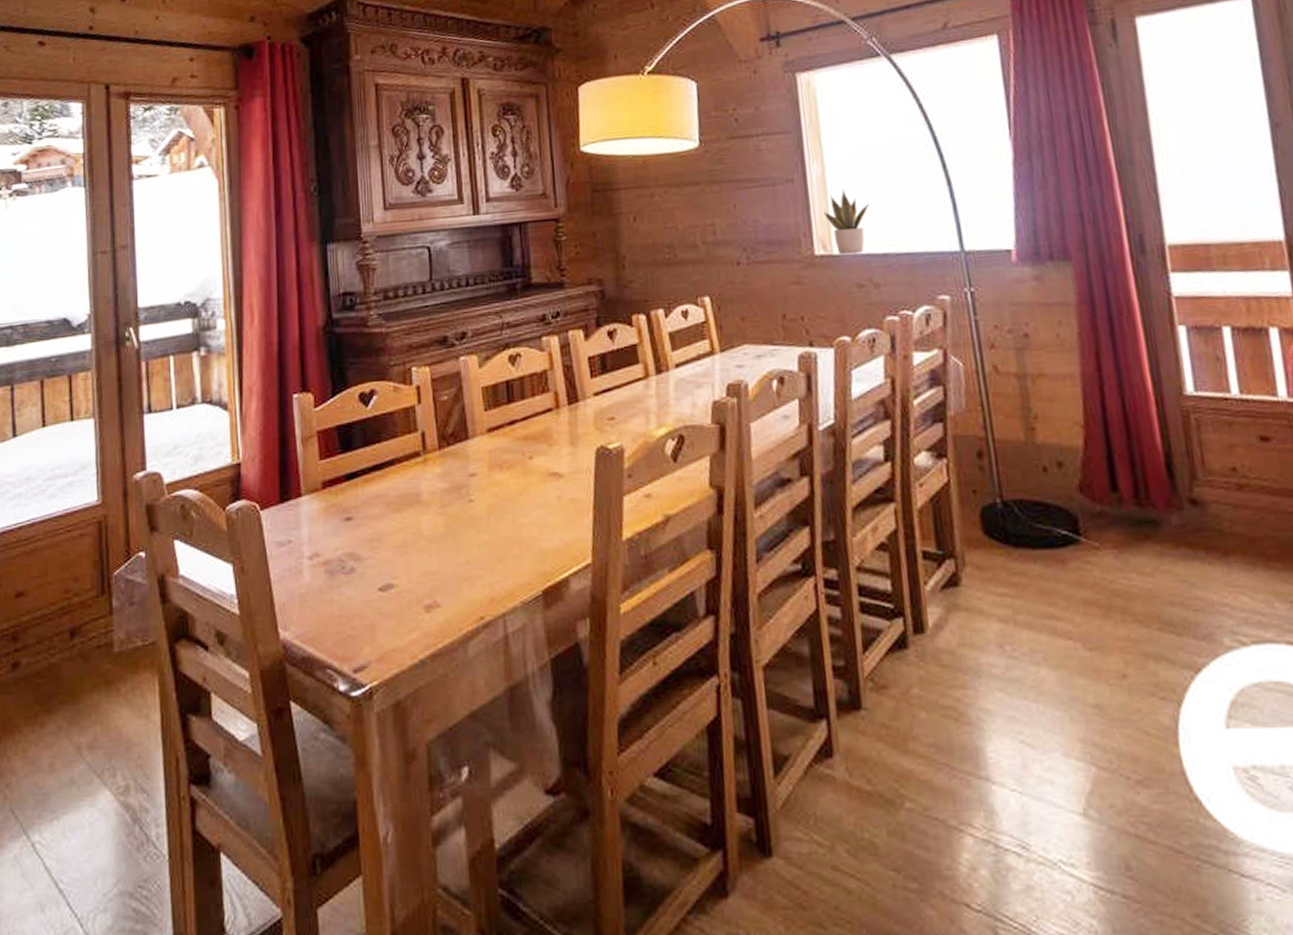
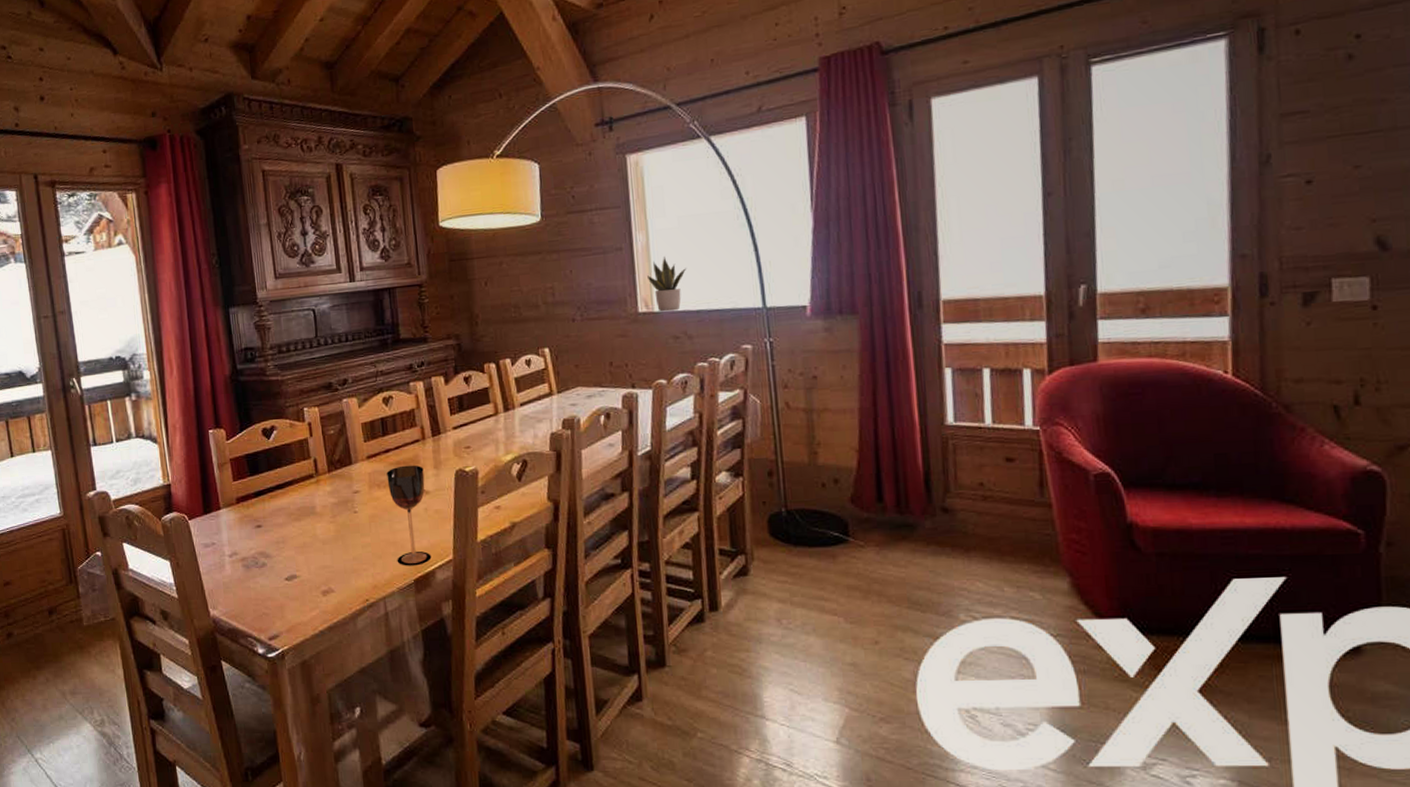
wineglass: none [511,440,565,573] -> present [386,465,432,566]

